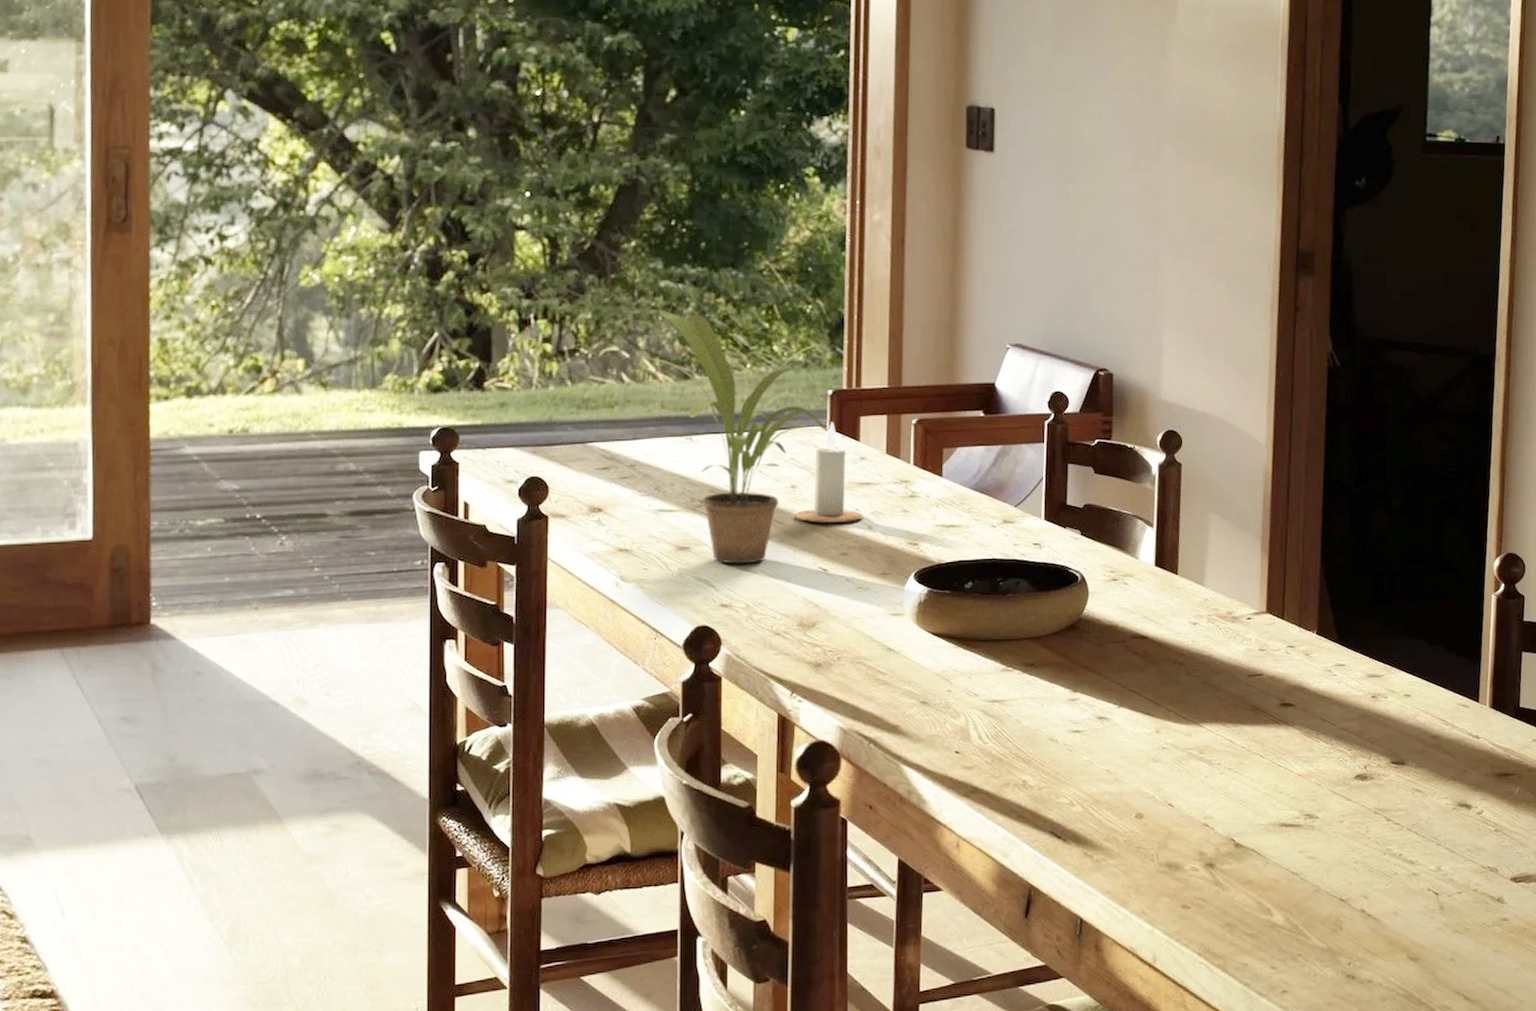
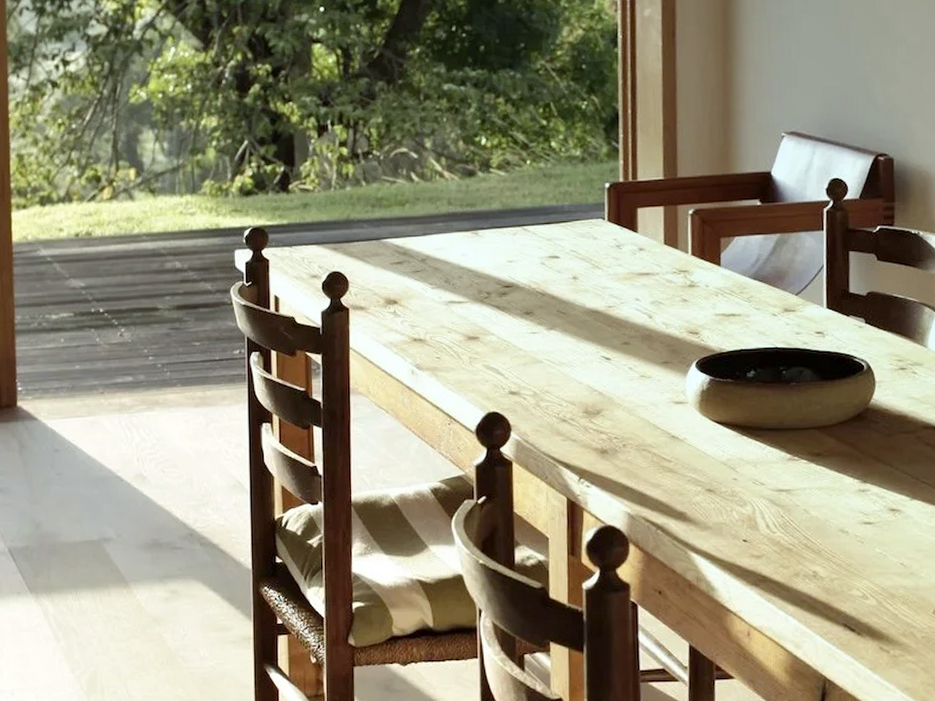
potted plant: present [642,310,828,564] -> none [429,112,607,353]
candle: present [795,421,863,523] -> none [577,214,644,313]

